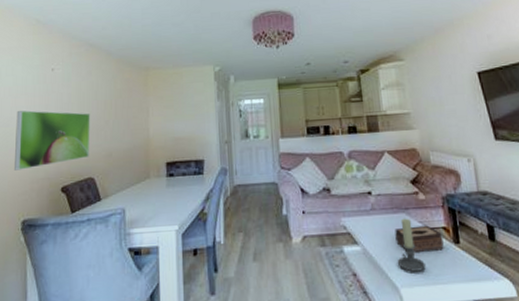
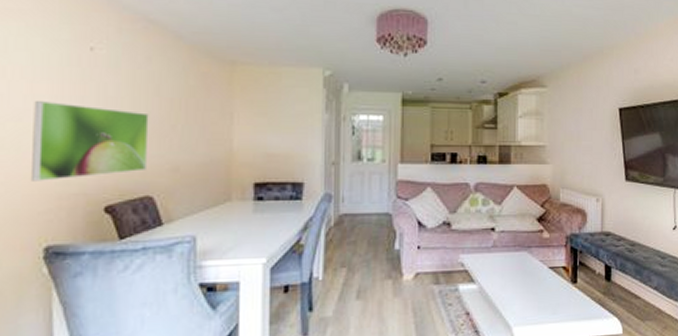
tissue box: present [394,225,444,252] -> none [514,264,561,291]
candle holder: present [397,218,426,272] -> none [513,256,541,311]

